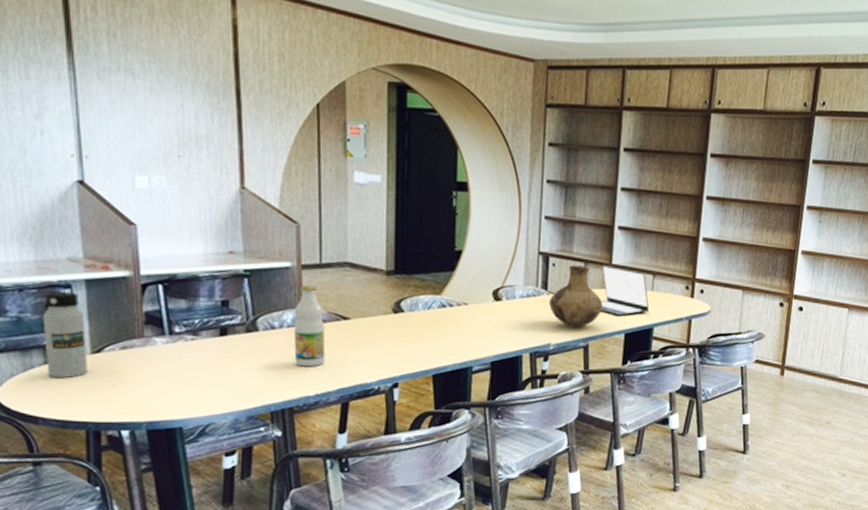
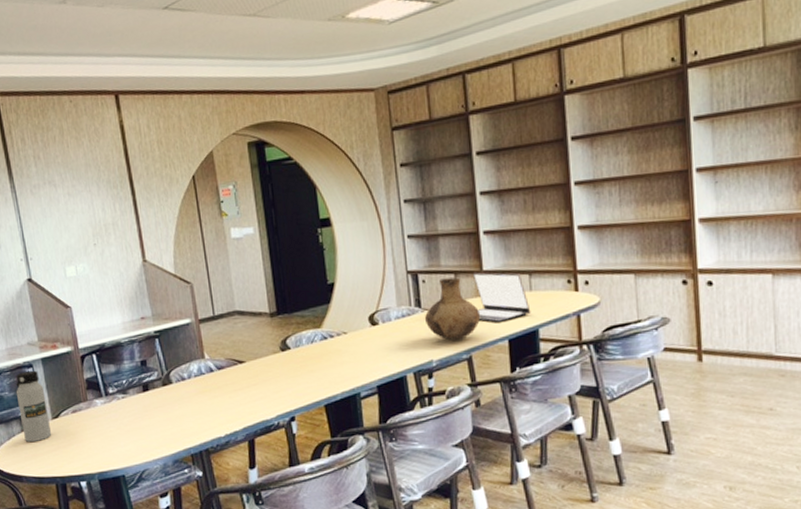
bottle: present [294,285,326,367] -> none [198,337,229,411]

